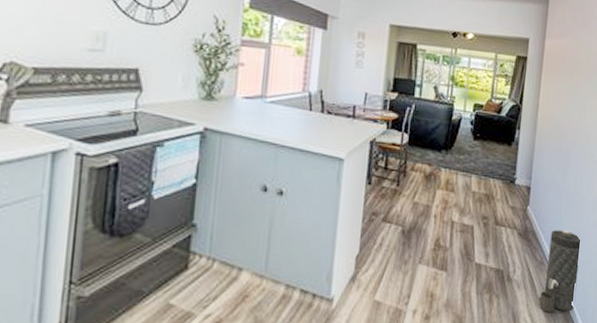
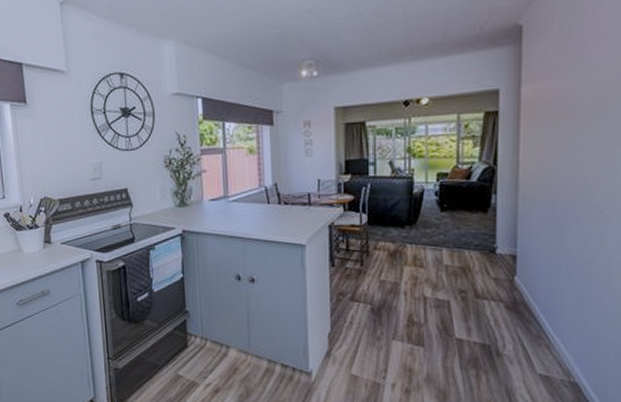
canister: present [539,230,580,312] -> none [539,300,590,389]

